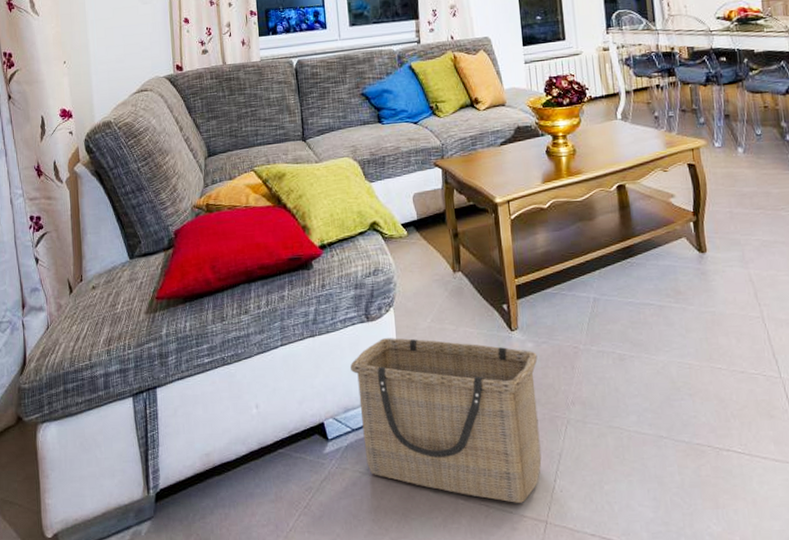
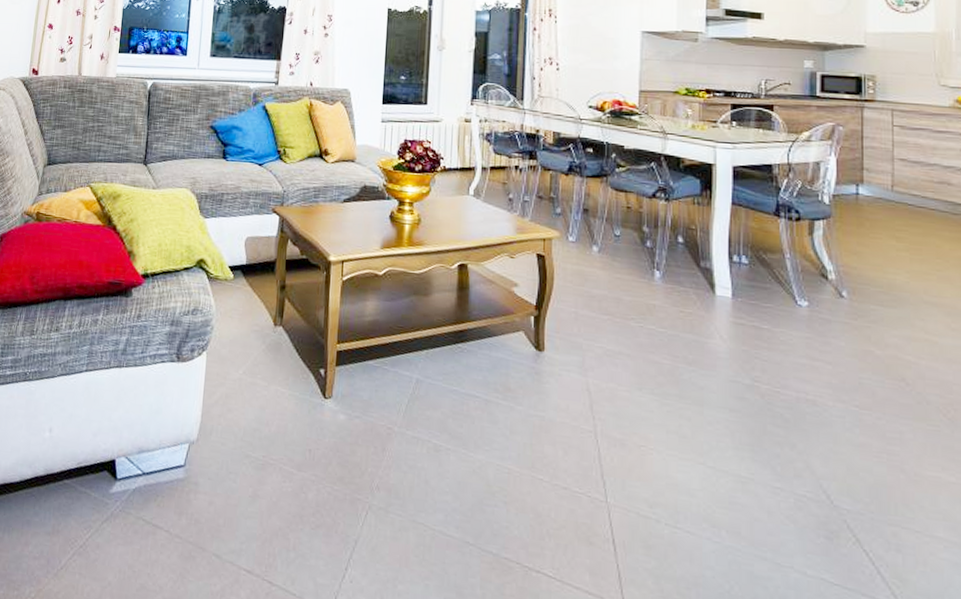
basket: present [350,338,542,503] -> none [152,382,348,587]

